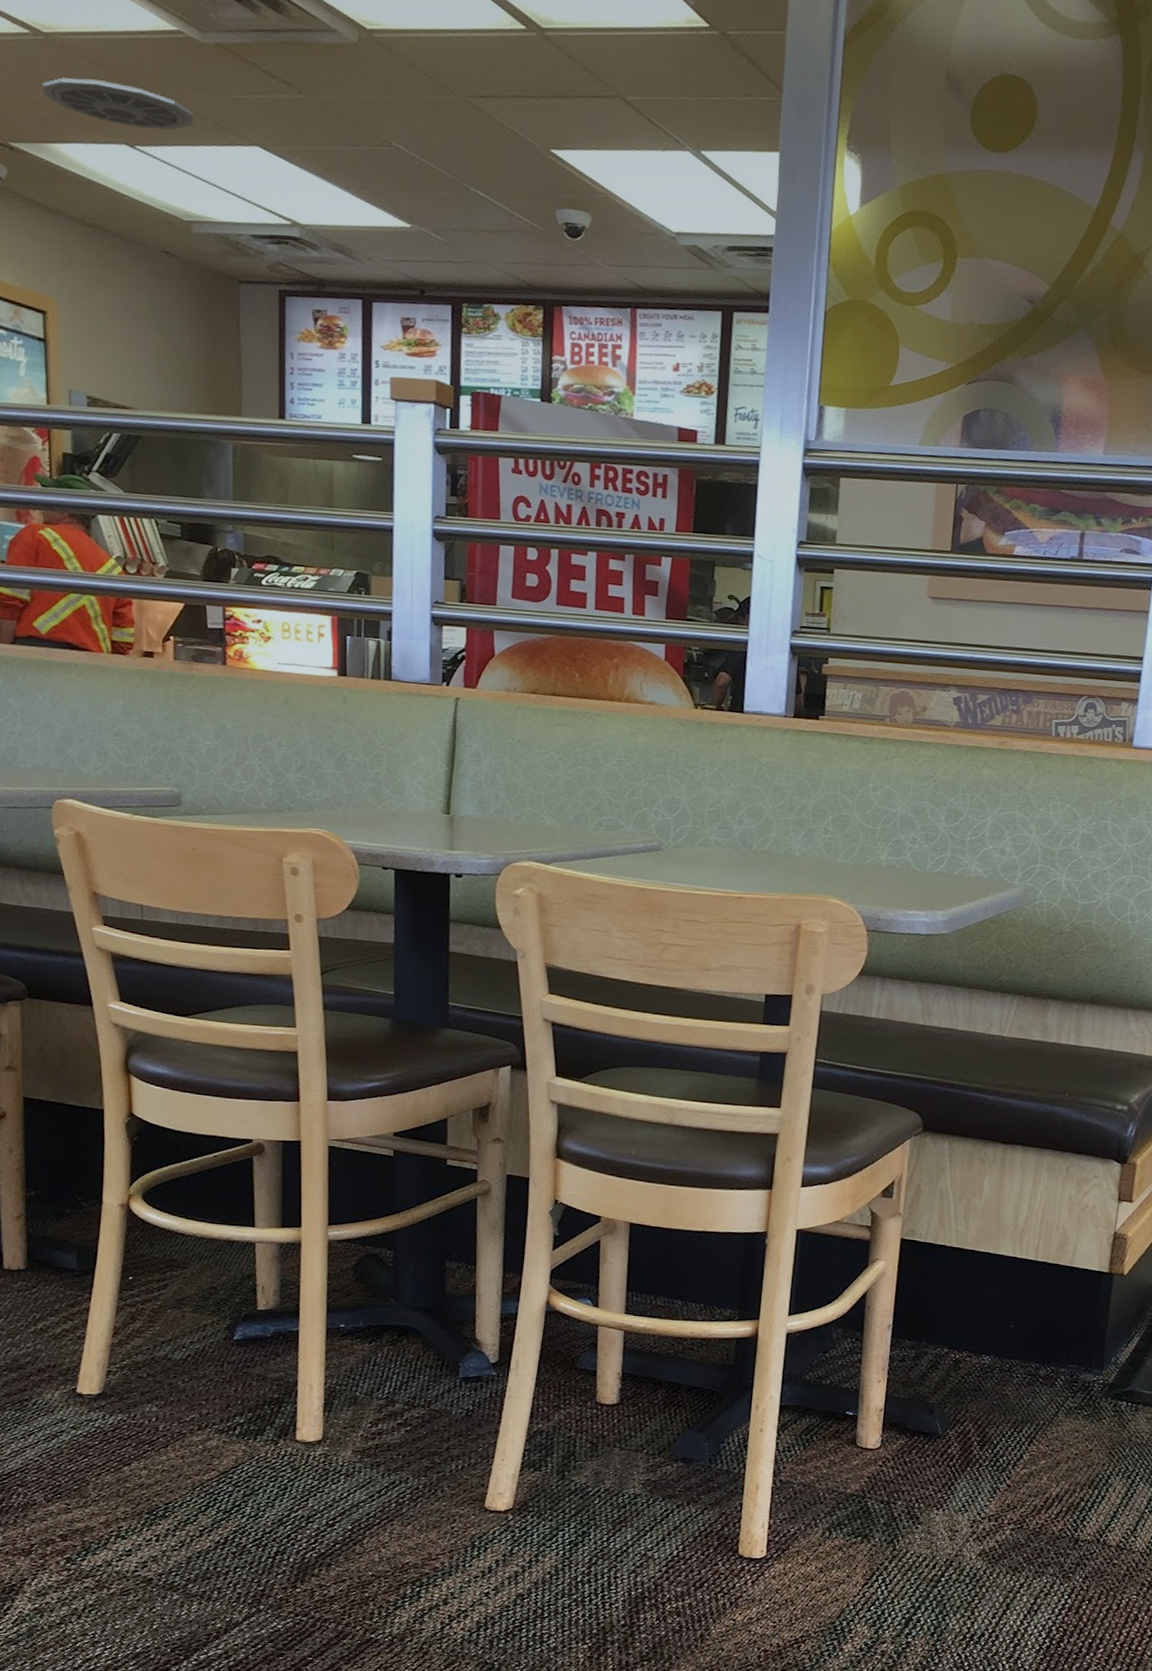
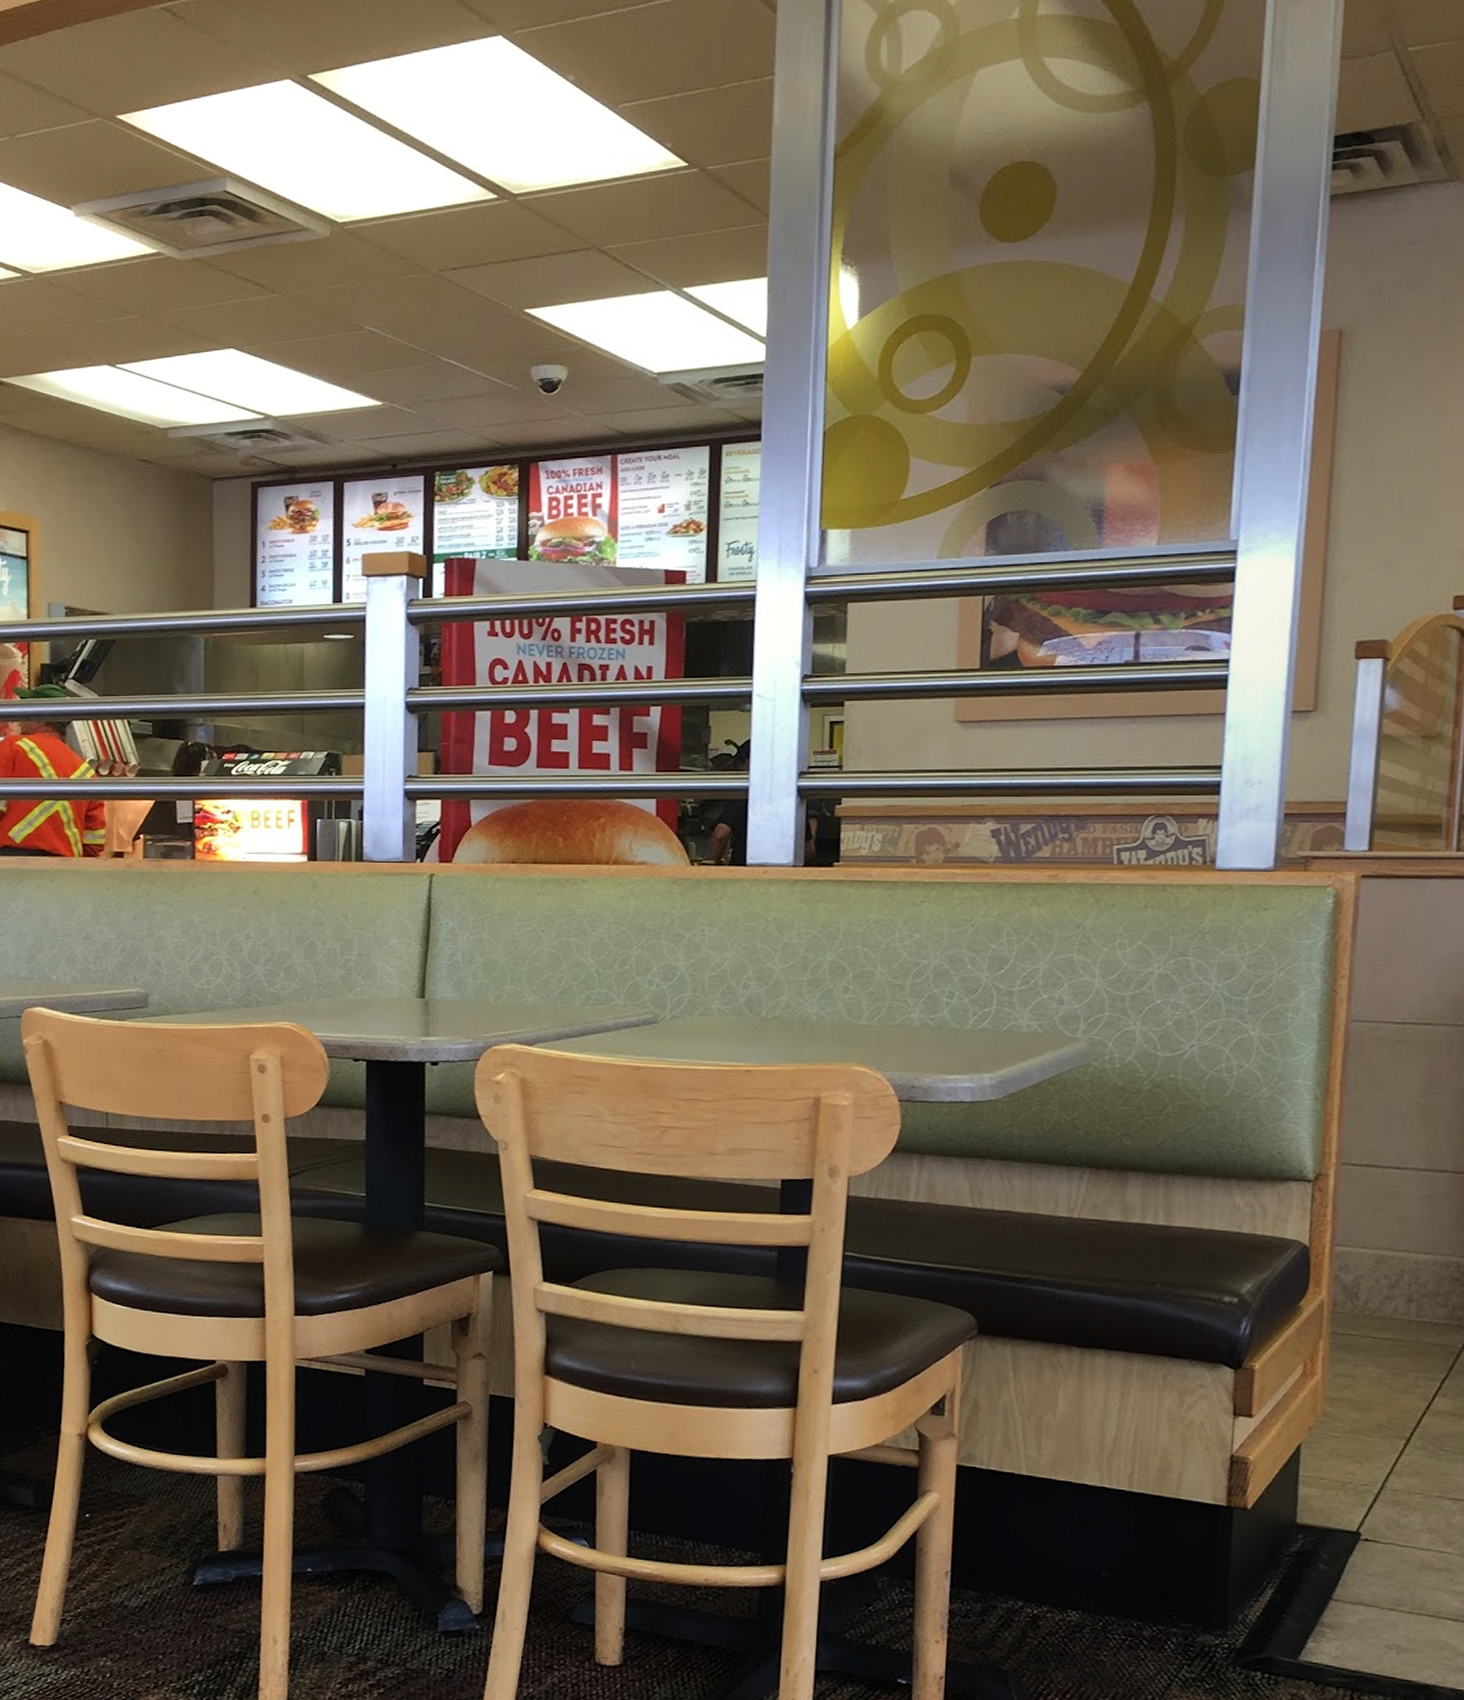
ceiling vent: present [43,77,193,130] -> none [32,309,171,348]

